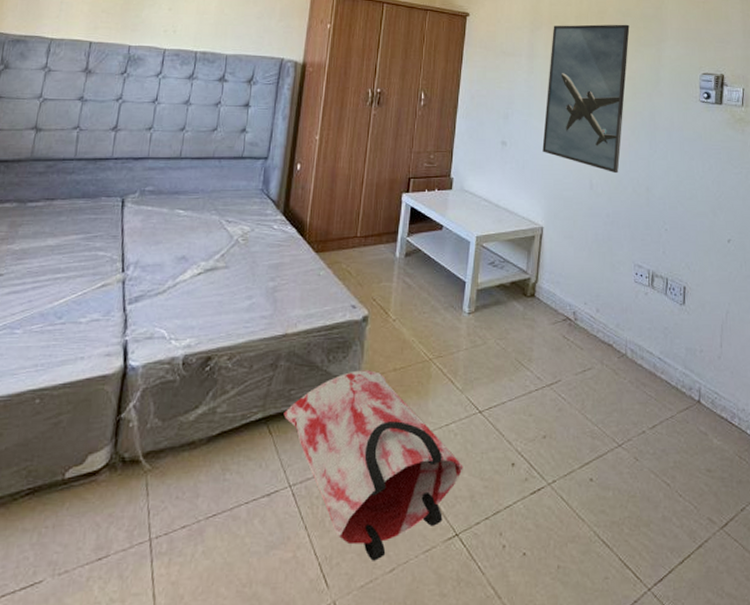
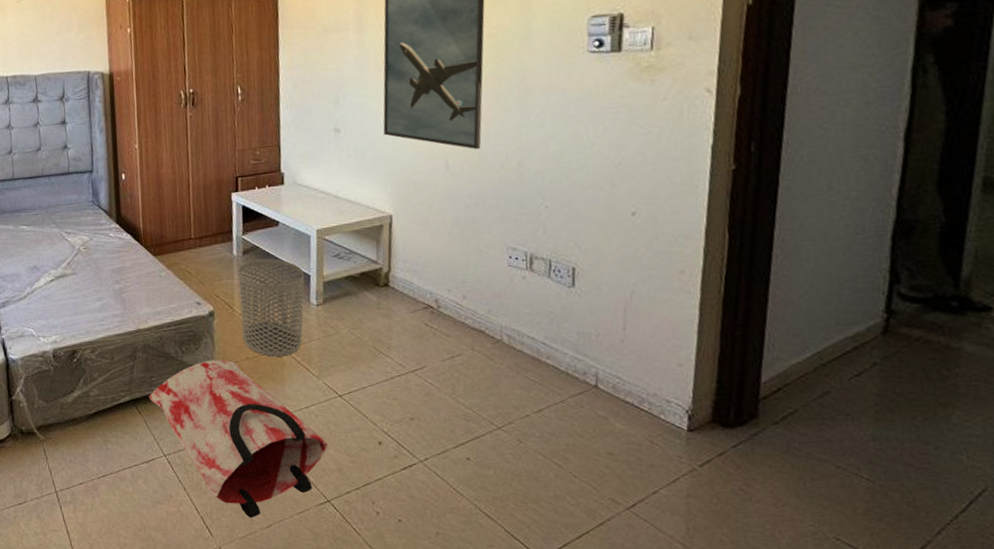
waste bin: none [393,263,461,368] -> present [238,259,305,357]

